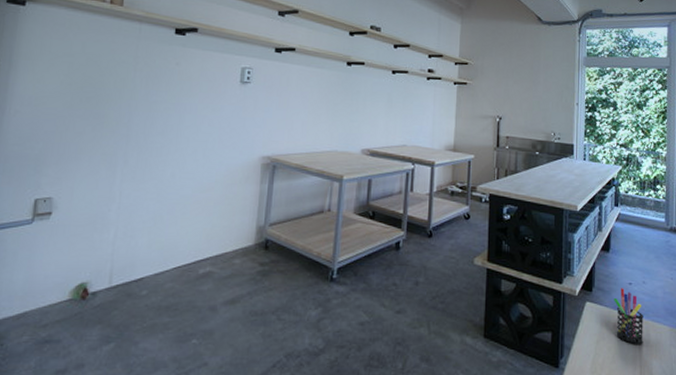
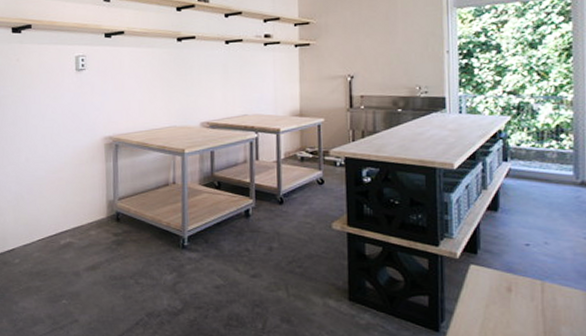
pen holder: present [614,288,643,345] -> none [506,250,547,310]

